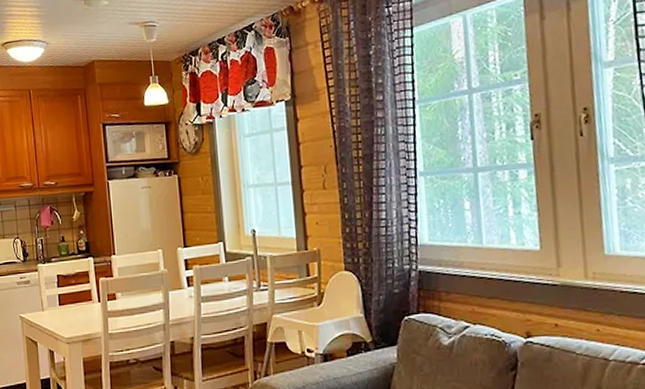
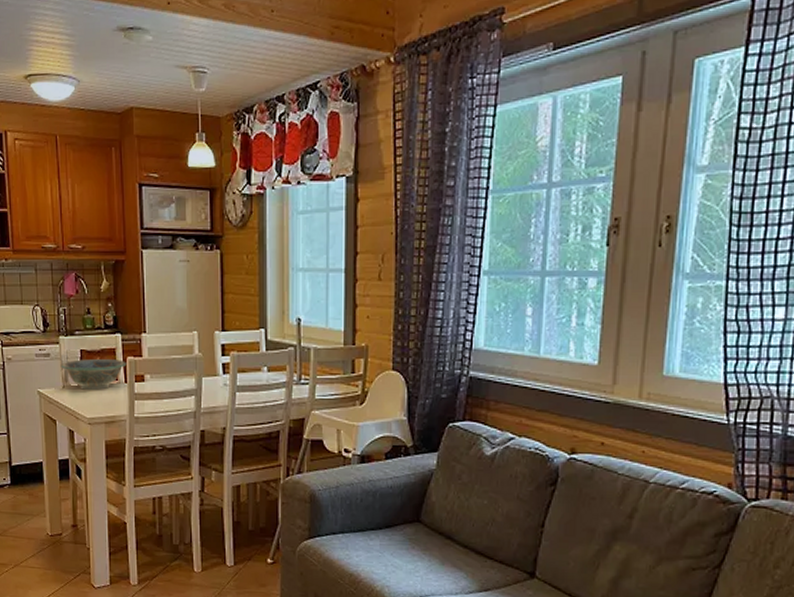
decorative bowl: none [39,281,99,312] -> present [60,358,127,390]

